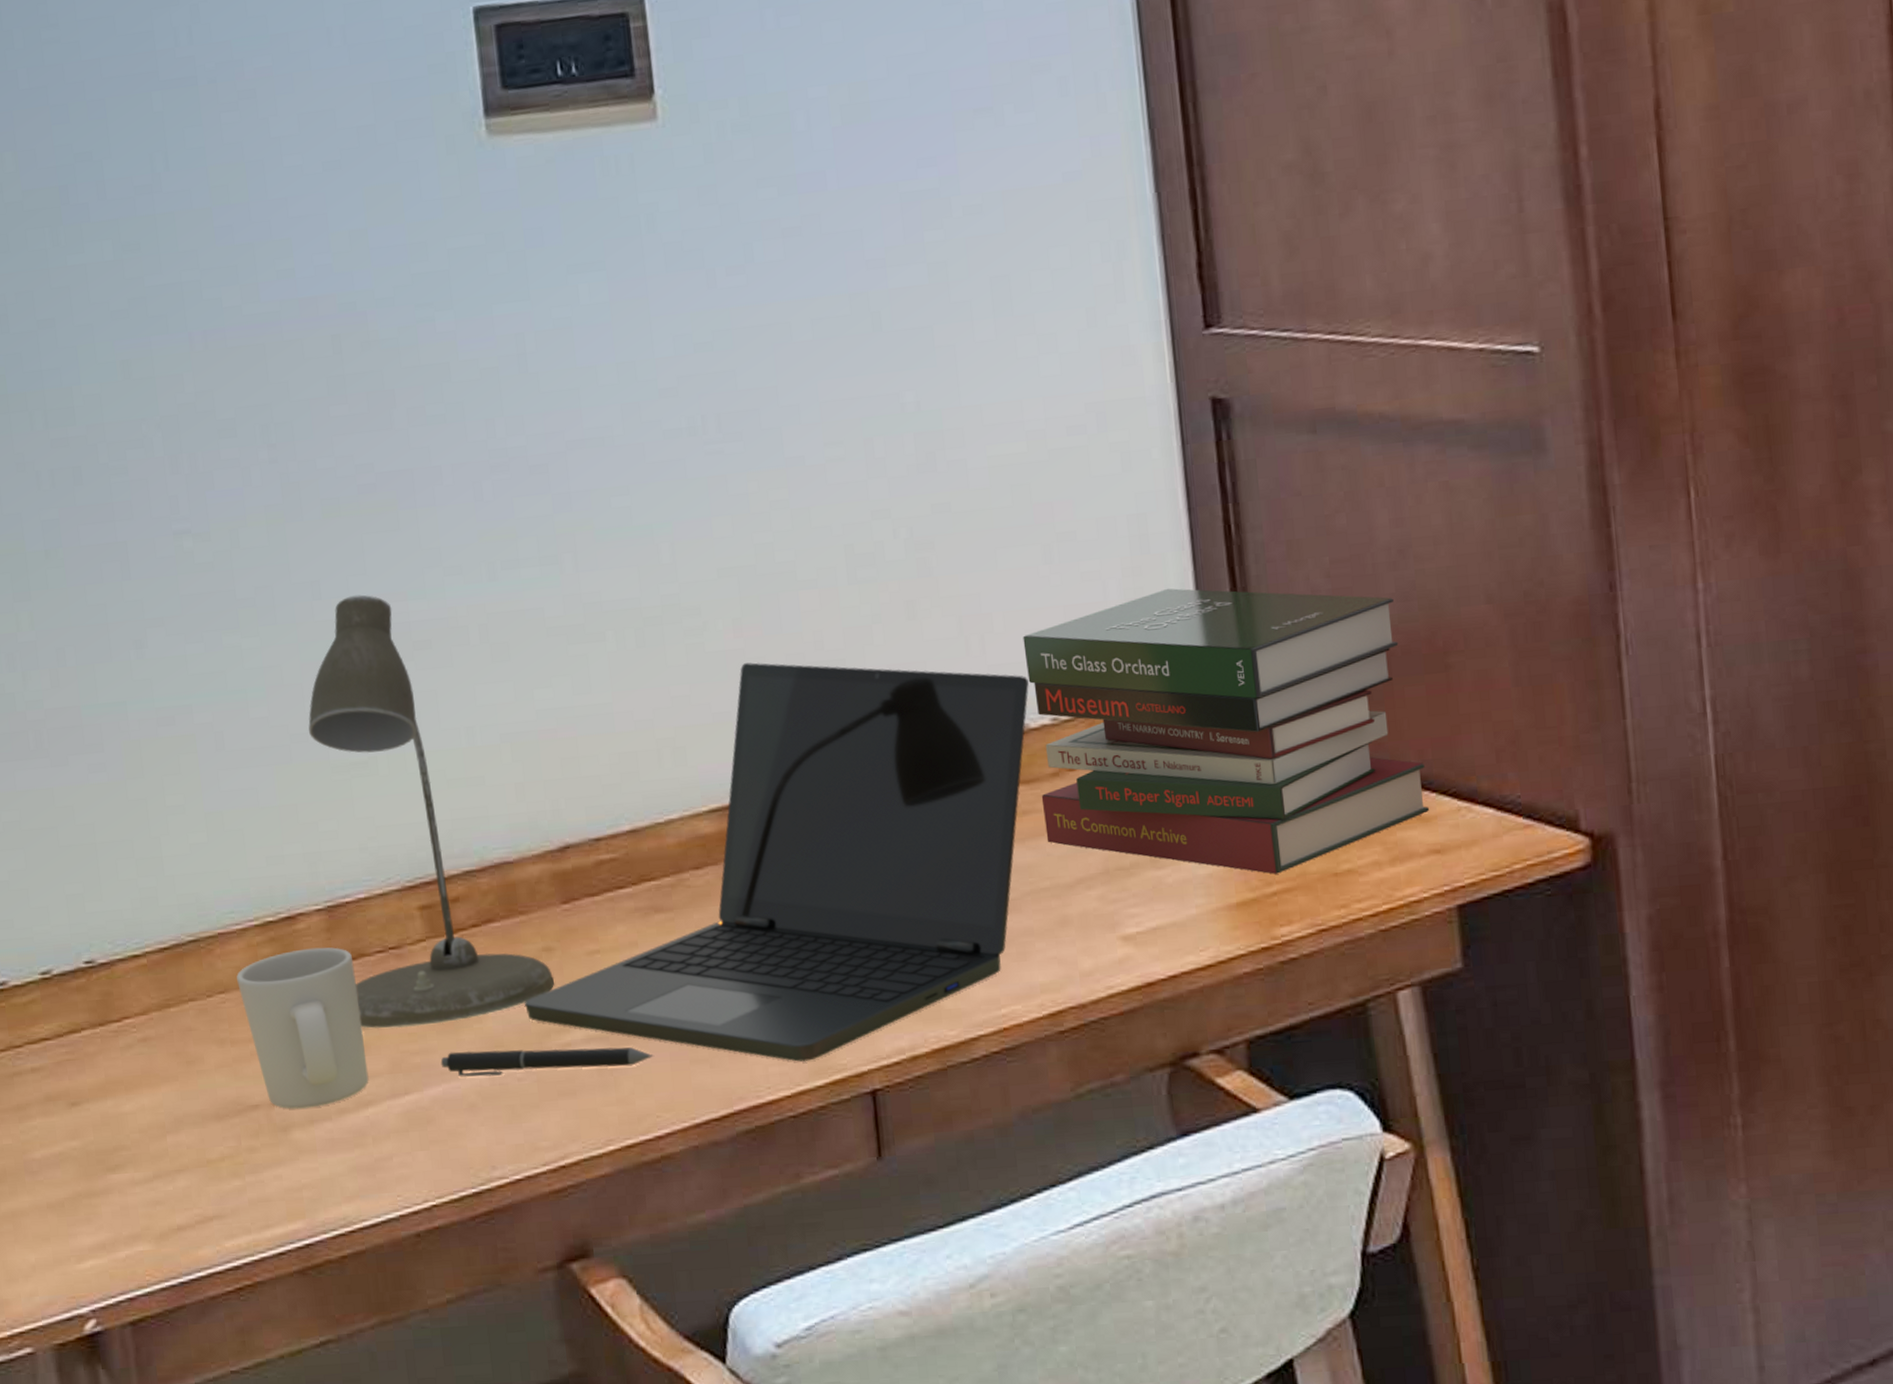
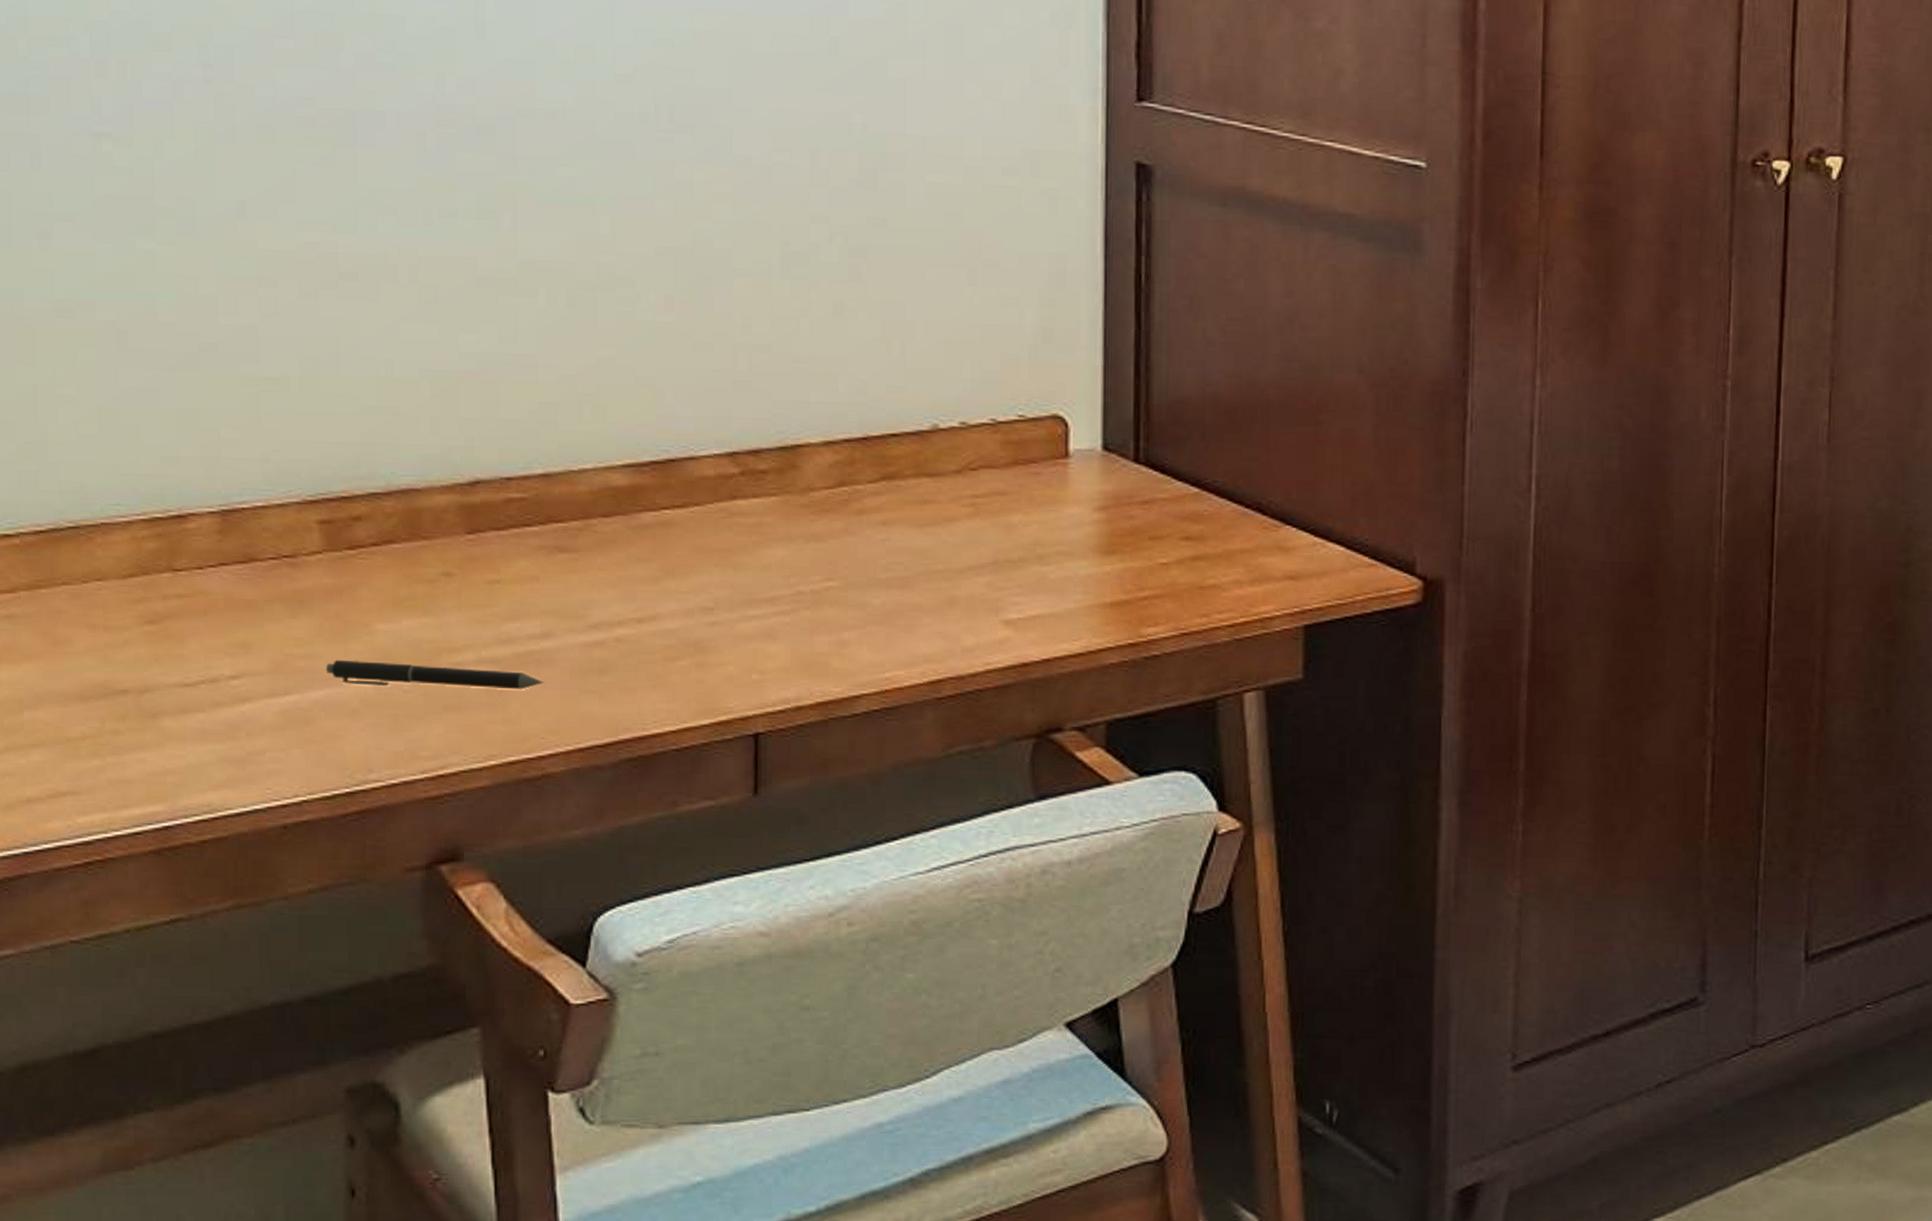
mug: present [237,947,369,1109] -> none [117,547,248,698]
desk lamp: present [308,594,554,1029] -> none [220,220,450,633]
laptop: present [525,662,1029,1062] -> none [419,336,942,701]
books: present [1023,588,1429,874] -> none [941,323,1289,581]

